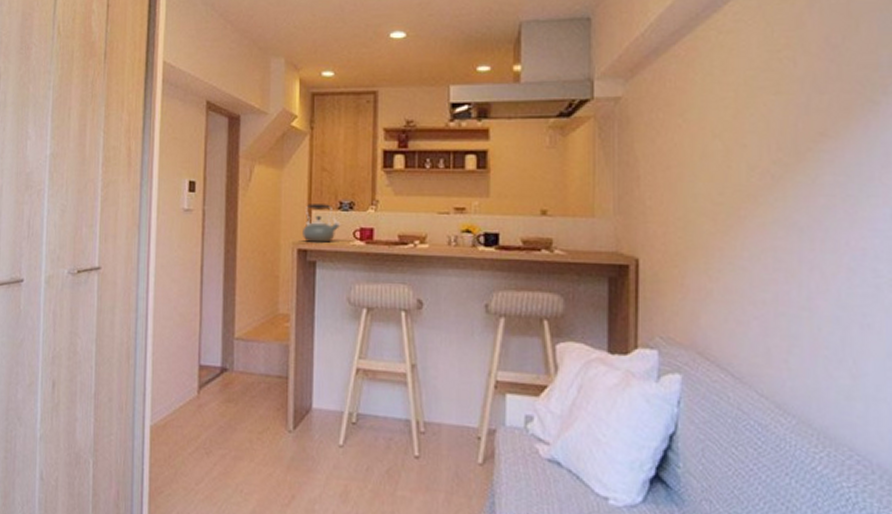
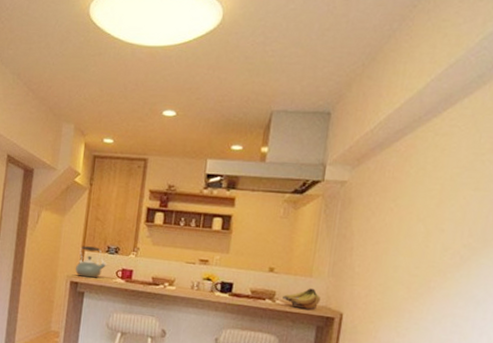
fruit: none [562,231,608,259] -> present [282,288,320,311]

